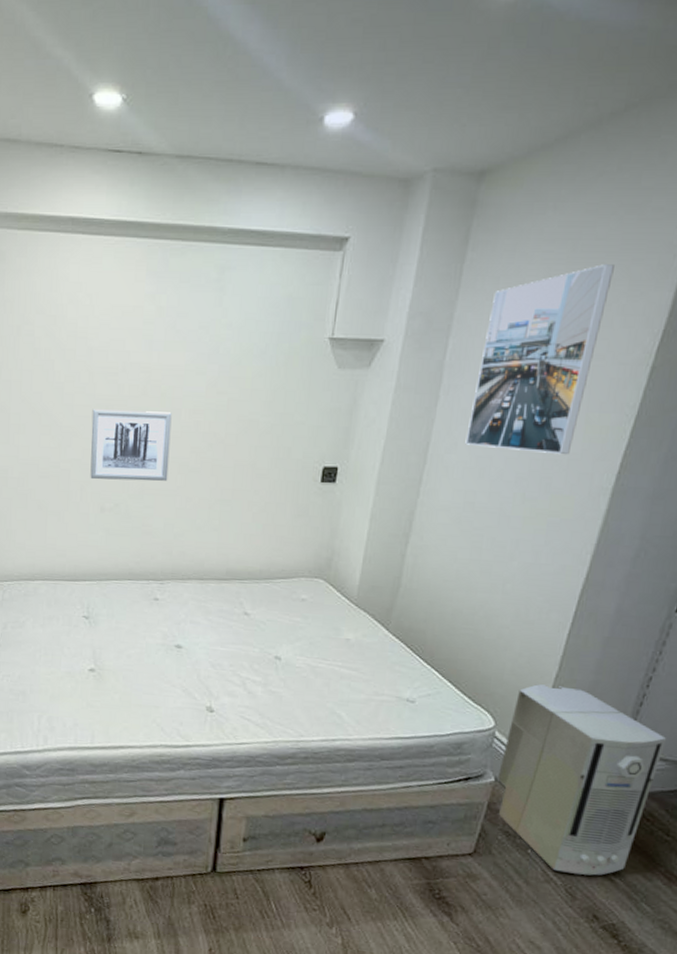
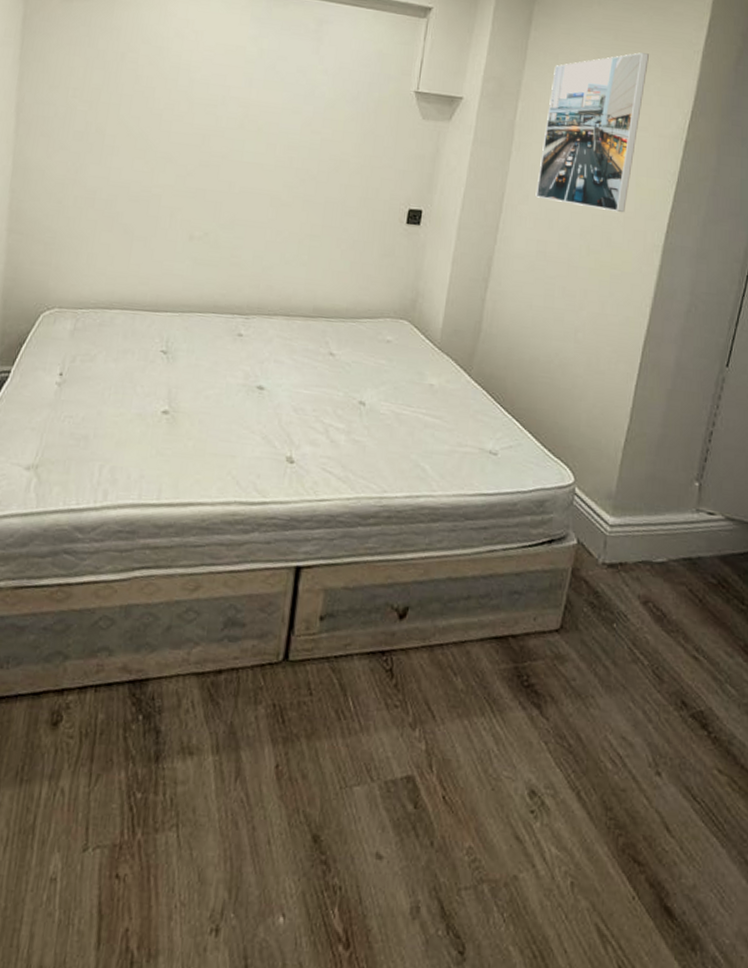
wall art: present [90,409,172,481] -> none [181,137,267,213]
air purifier: present [497,684,667,876] -> none [580,437,732,653]

